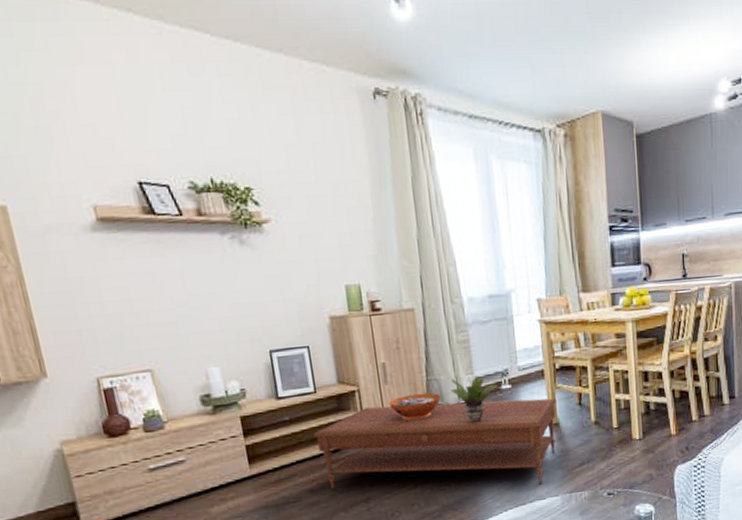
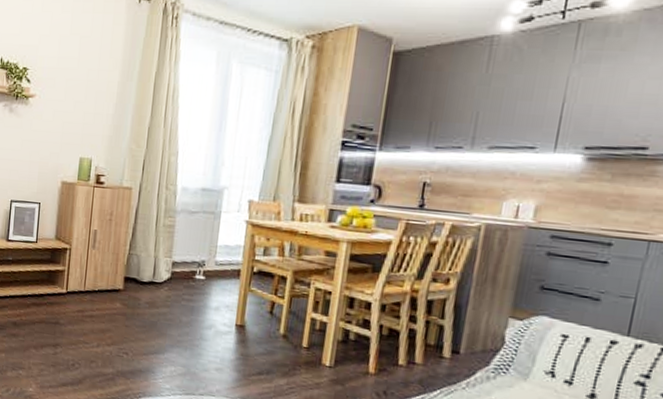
coffee table: present [313,398,556,489] -> none [27,265,247,381]
decorative bowl: present [389,392,441,420] -> none [92,263,138,288]
potted plant: present [450,378,497,422] -> none [147,257,192,304]

